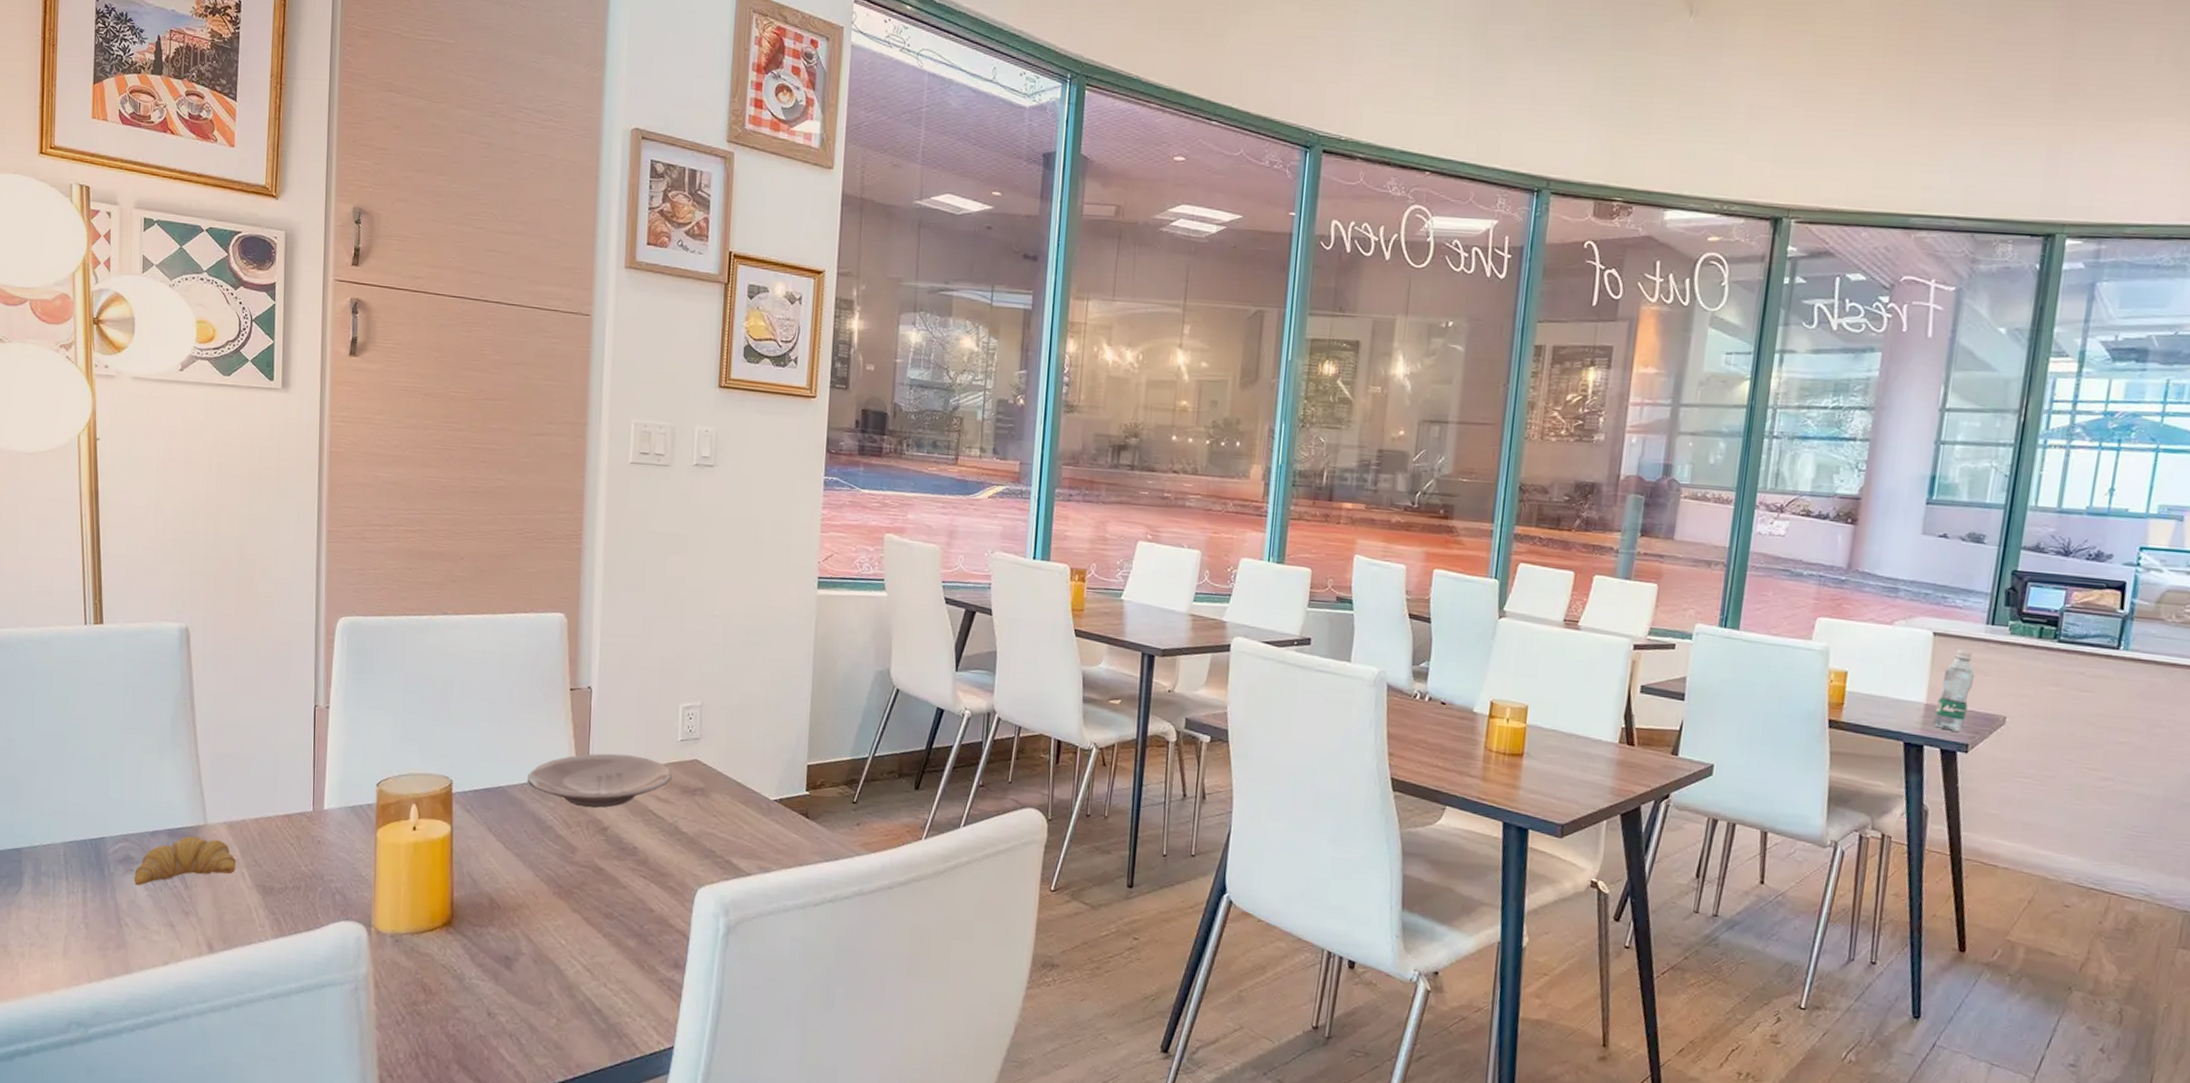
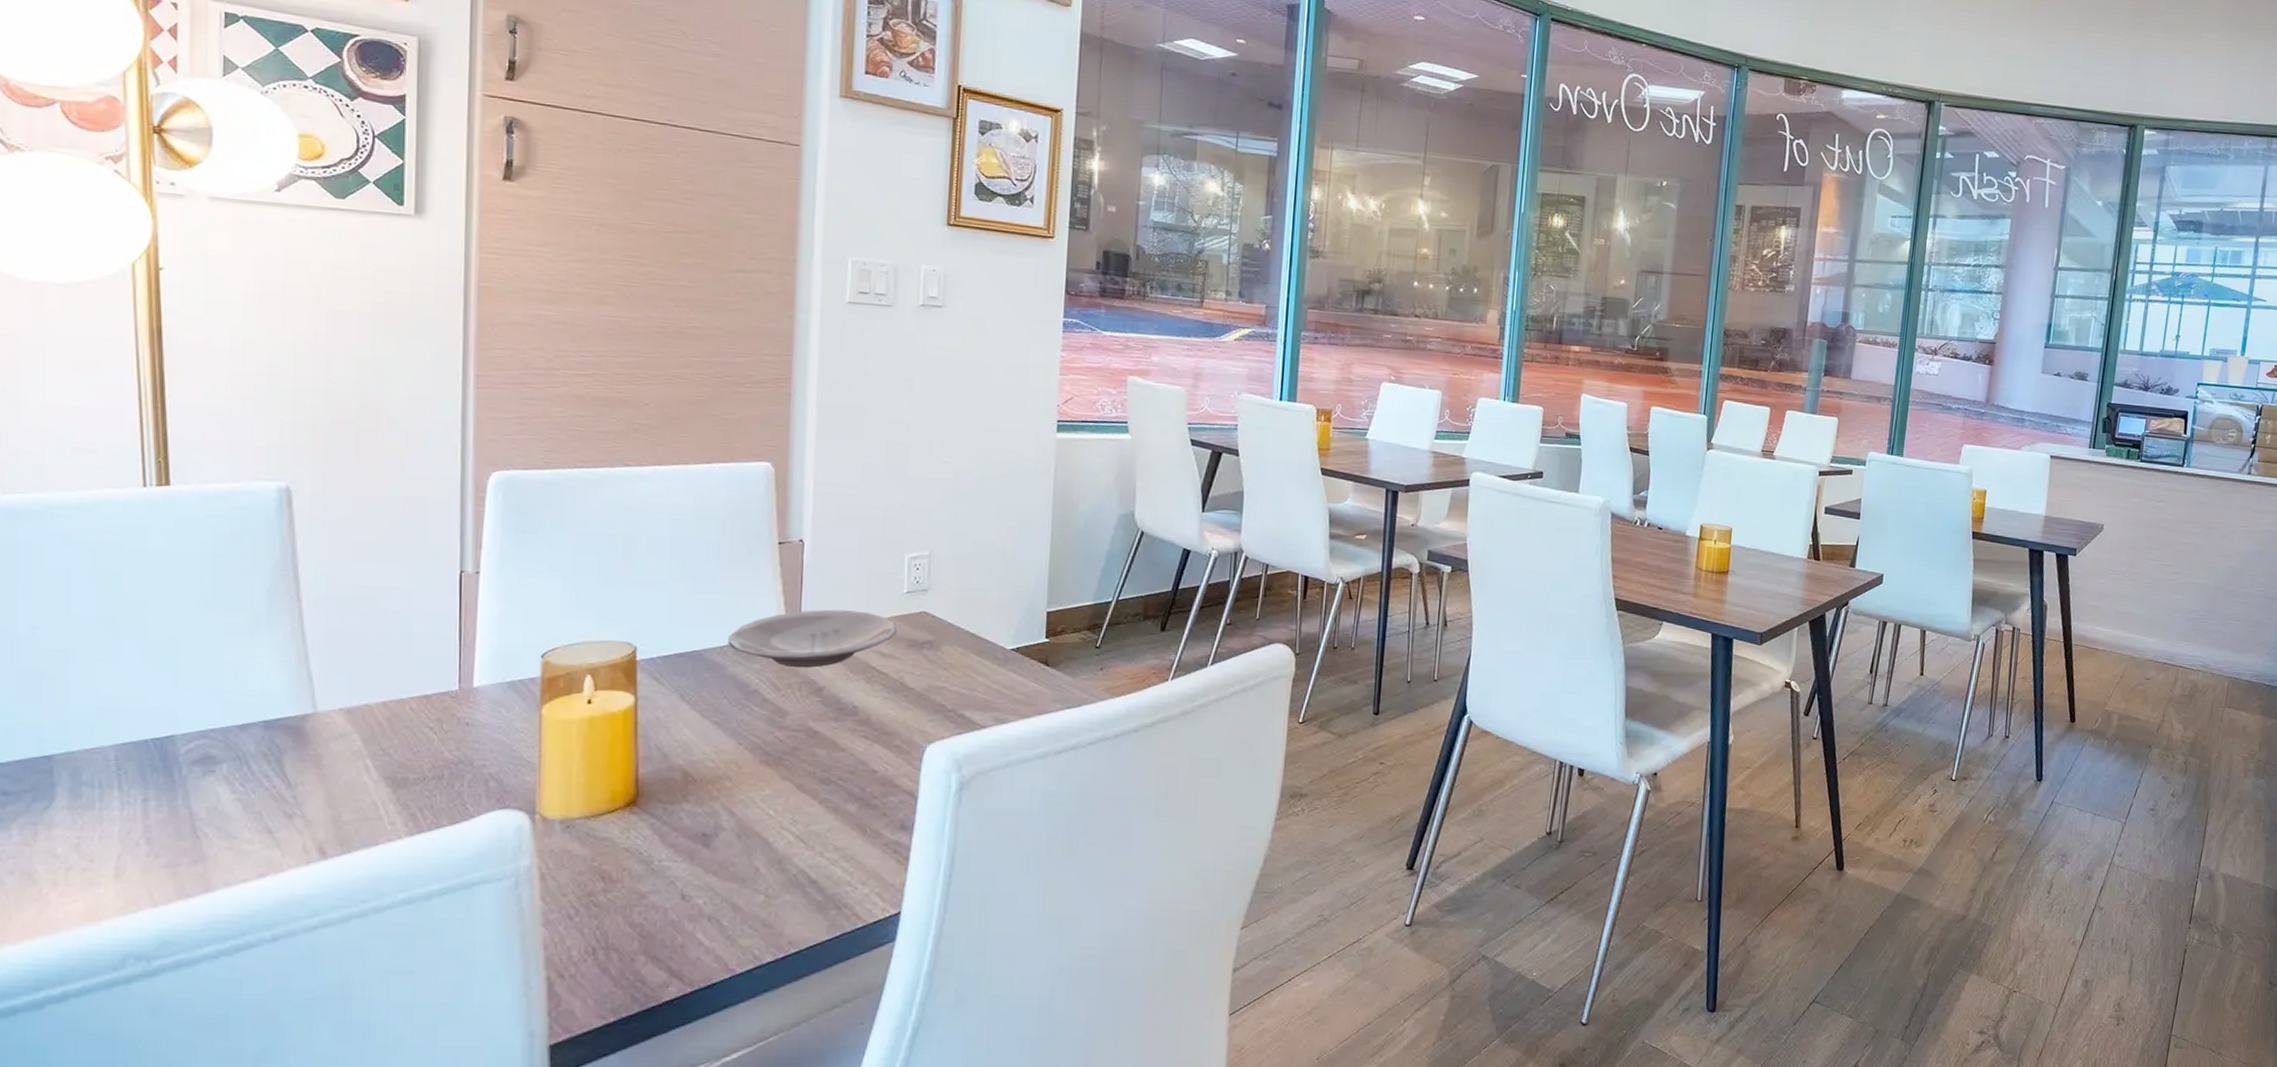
croissant: present [133,836,236,886] -> none [215,727,357,789]
bottle: present [1933,649,1975,731] -> none [2050,469,2081,538]

